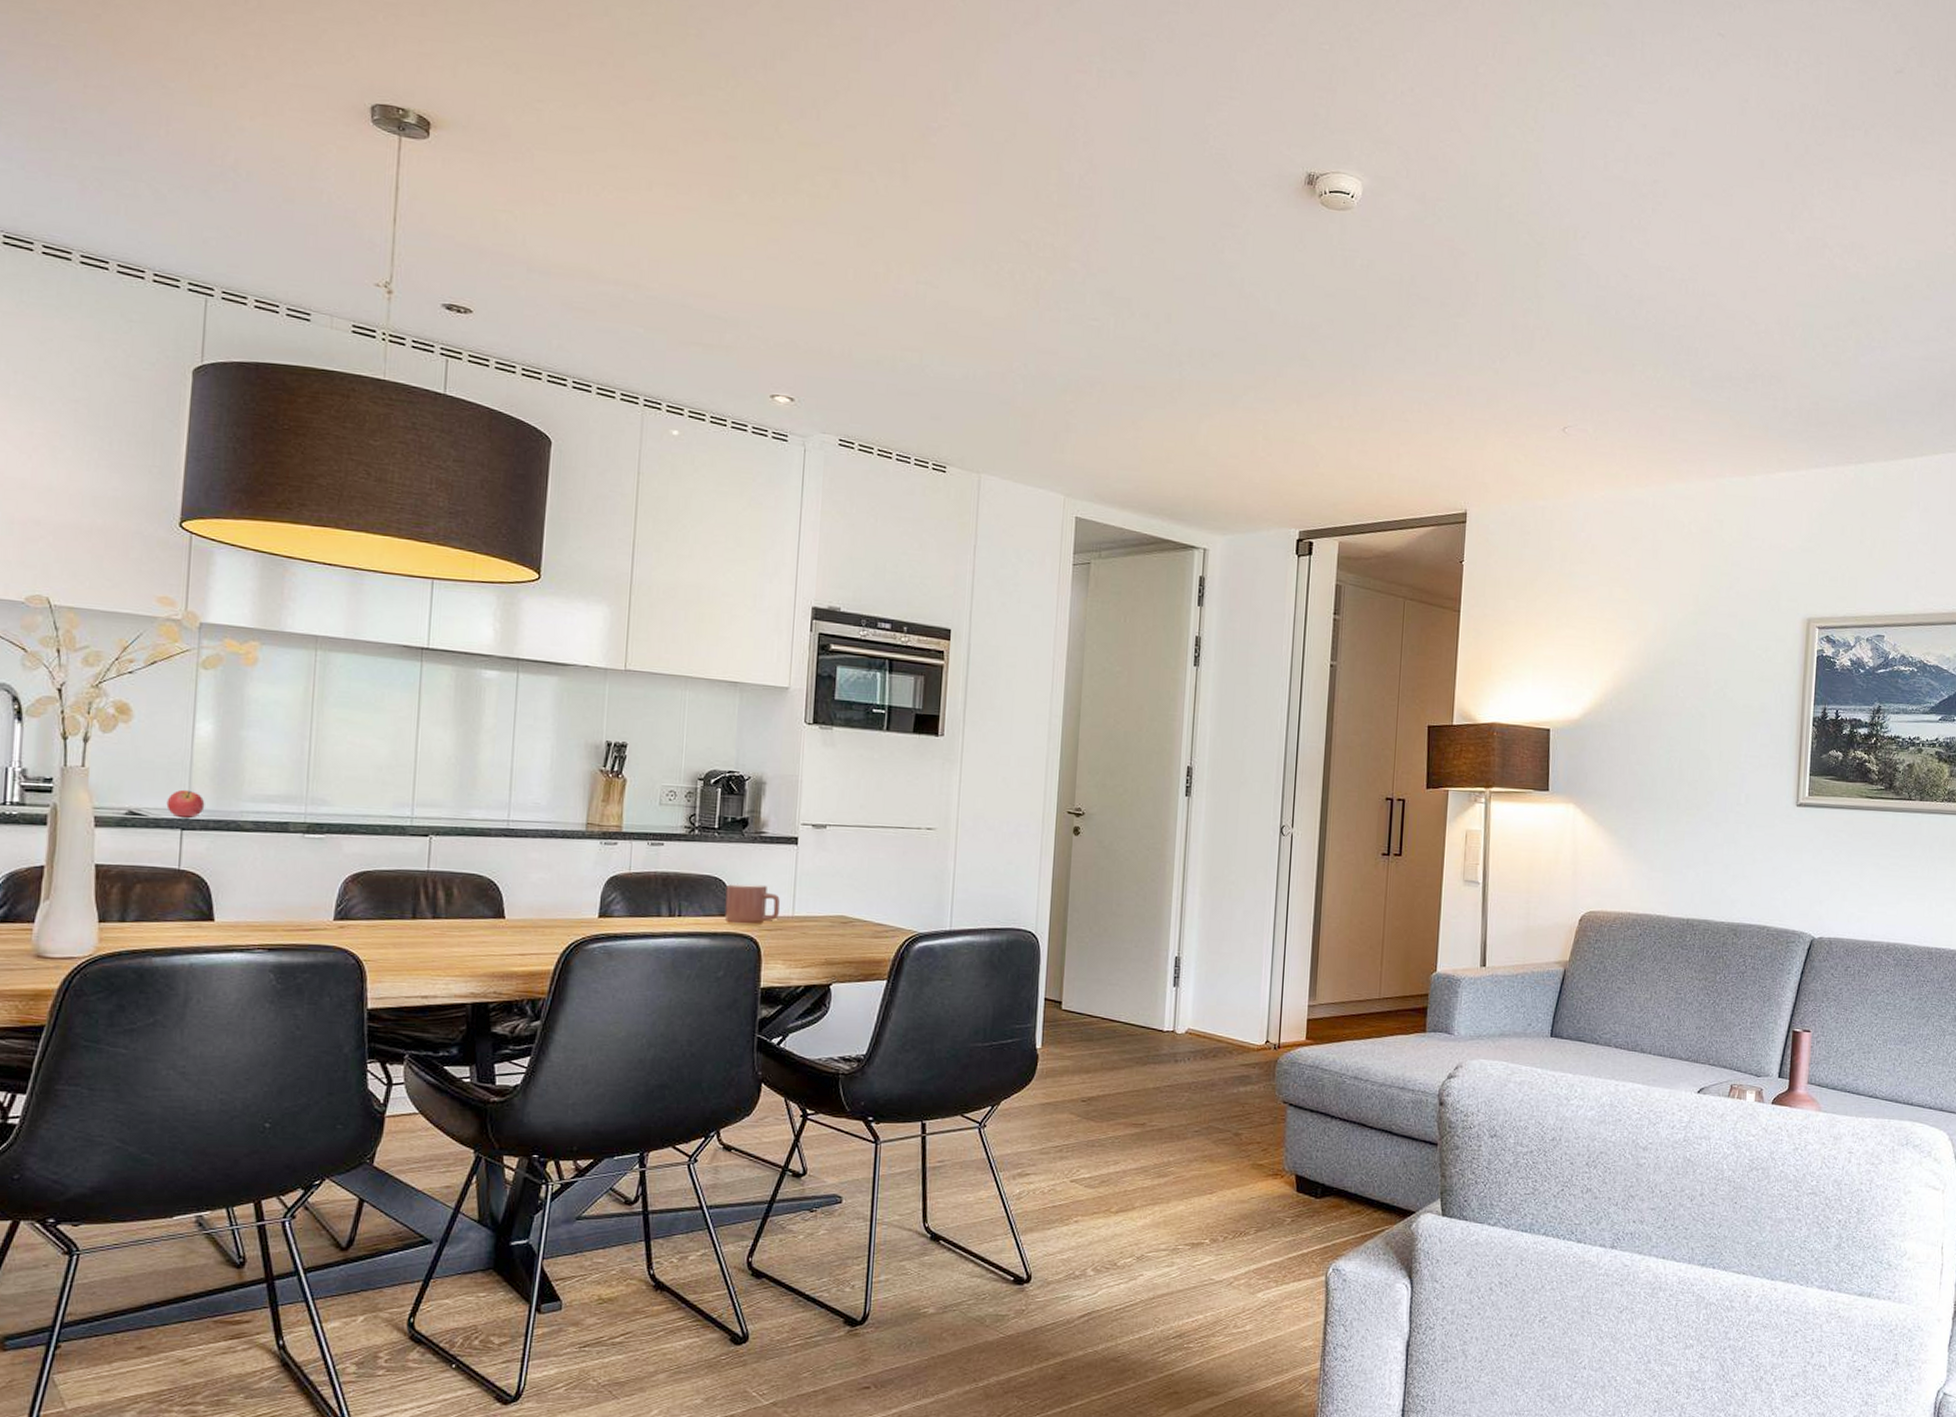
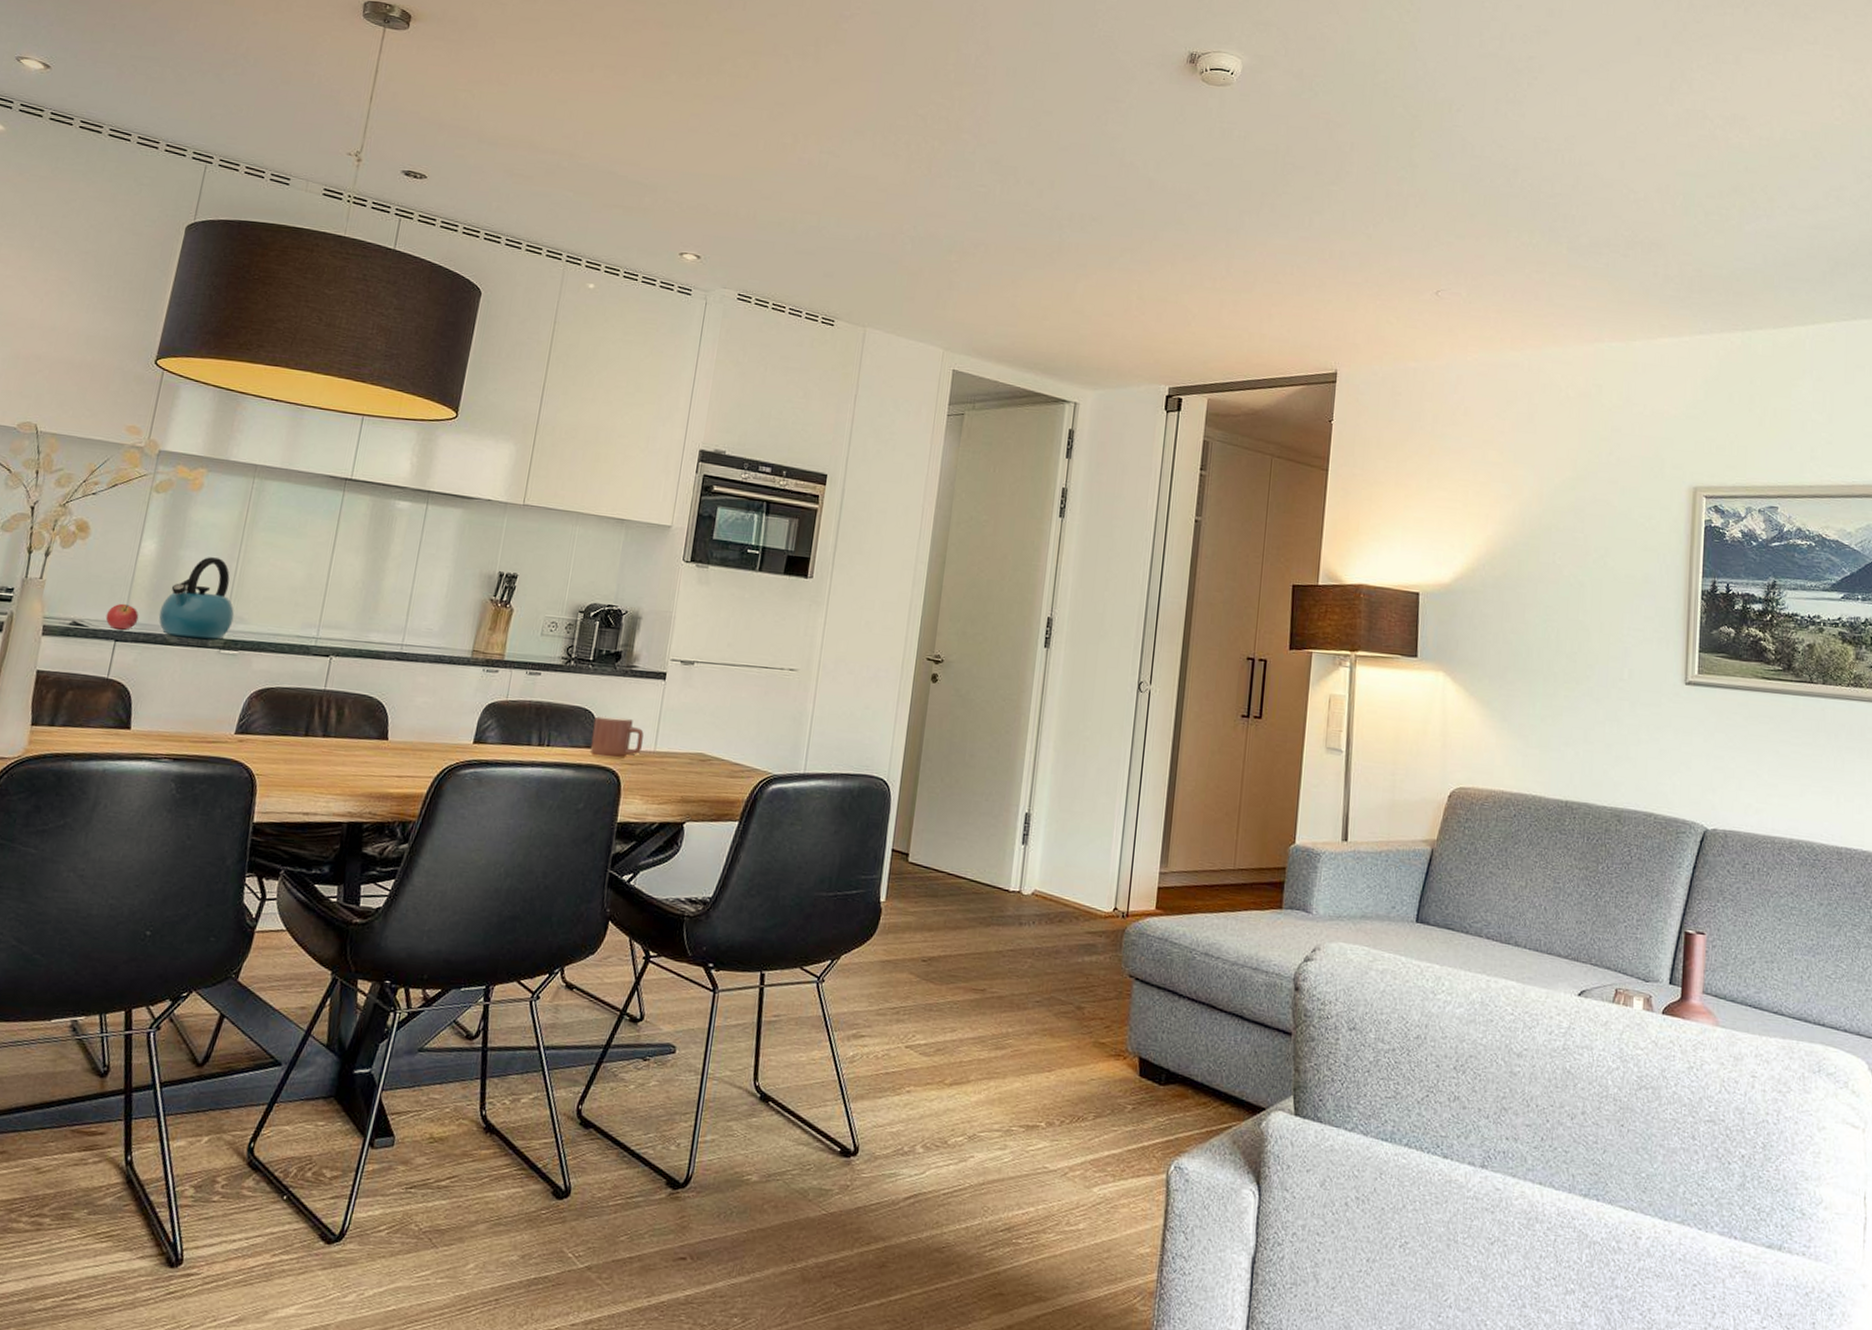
kettle: none [227,736,315,826] -> present [158,557,235,641]

